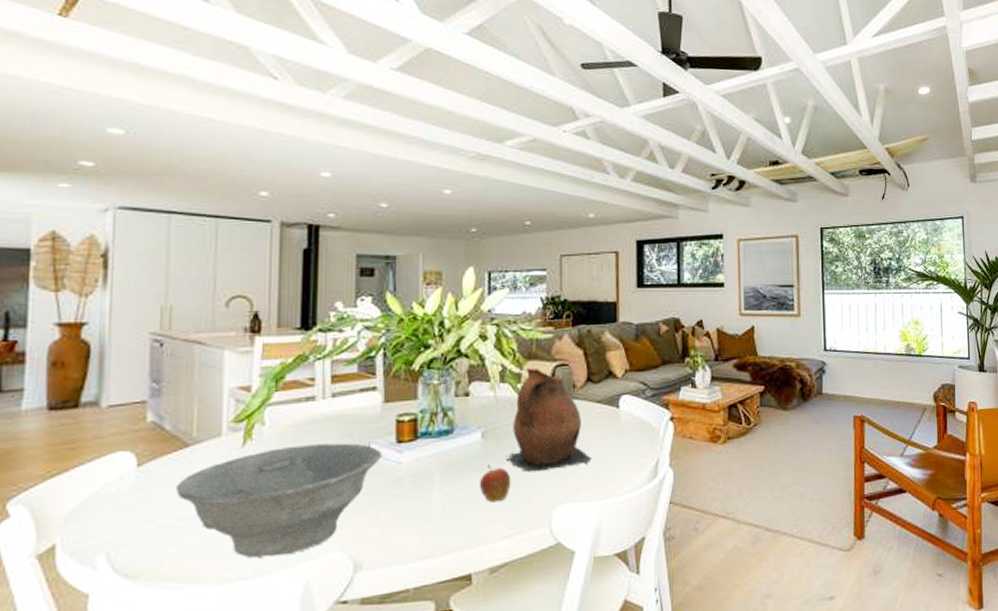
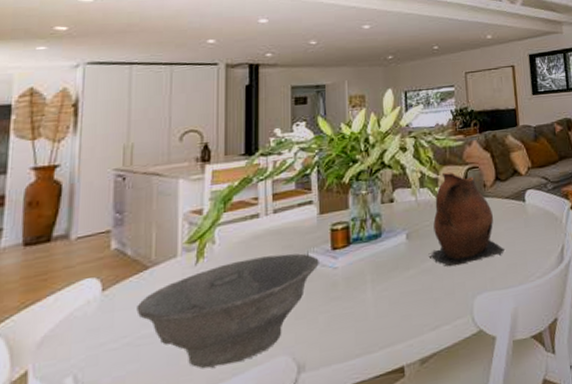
fruit: present [480,464,511,503] -> none [407,262,435,298]

